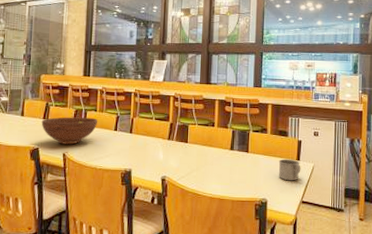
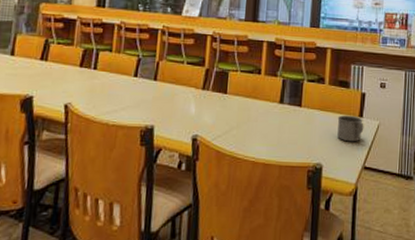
fruit bowl: present [41,117,98,145] -> none [37,57,113,94]

